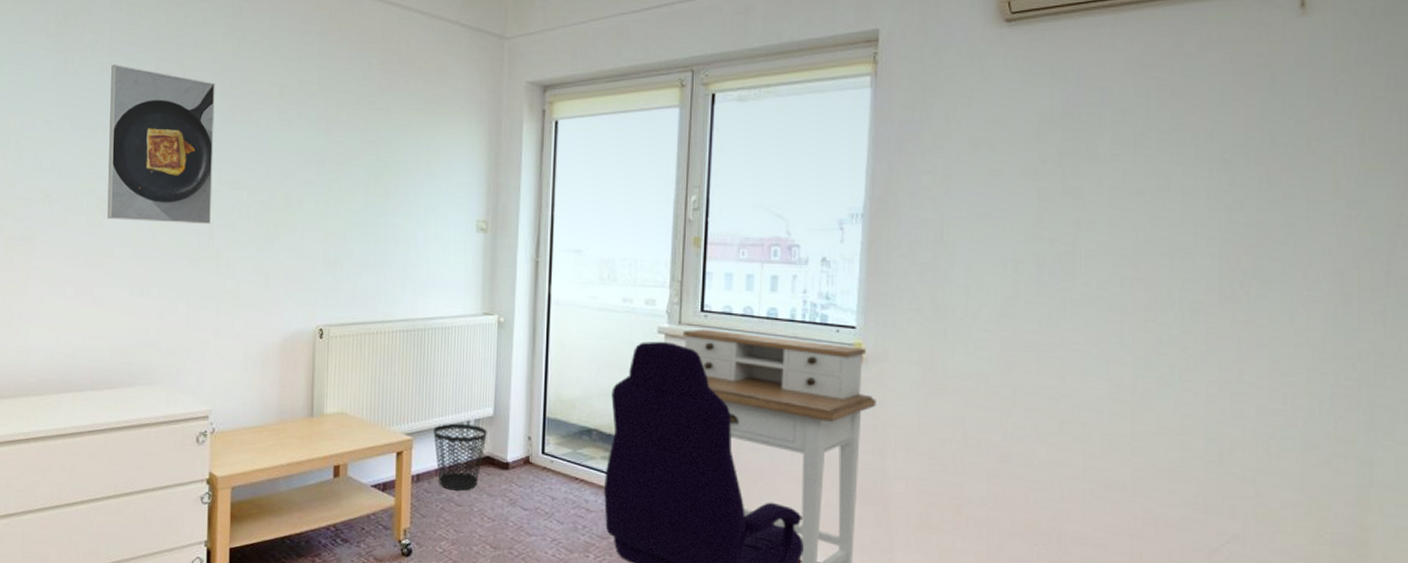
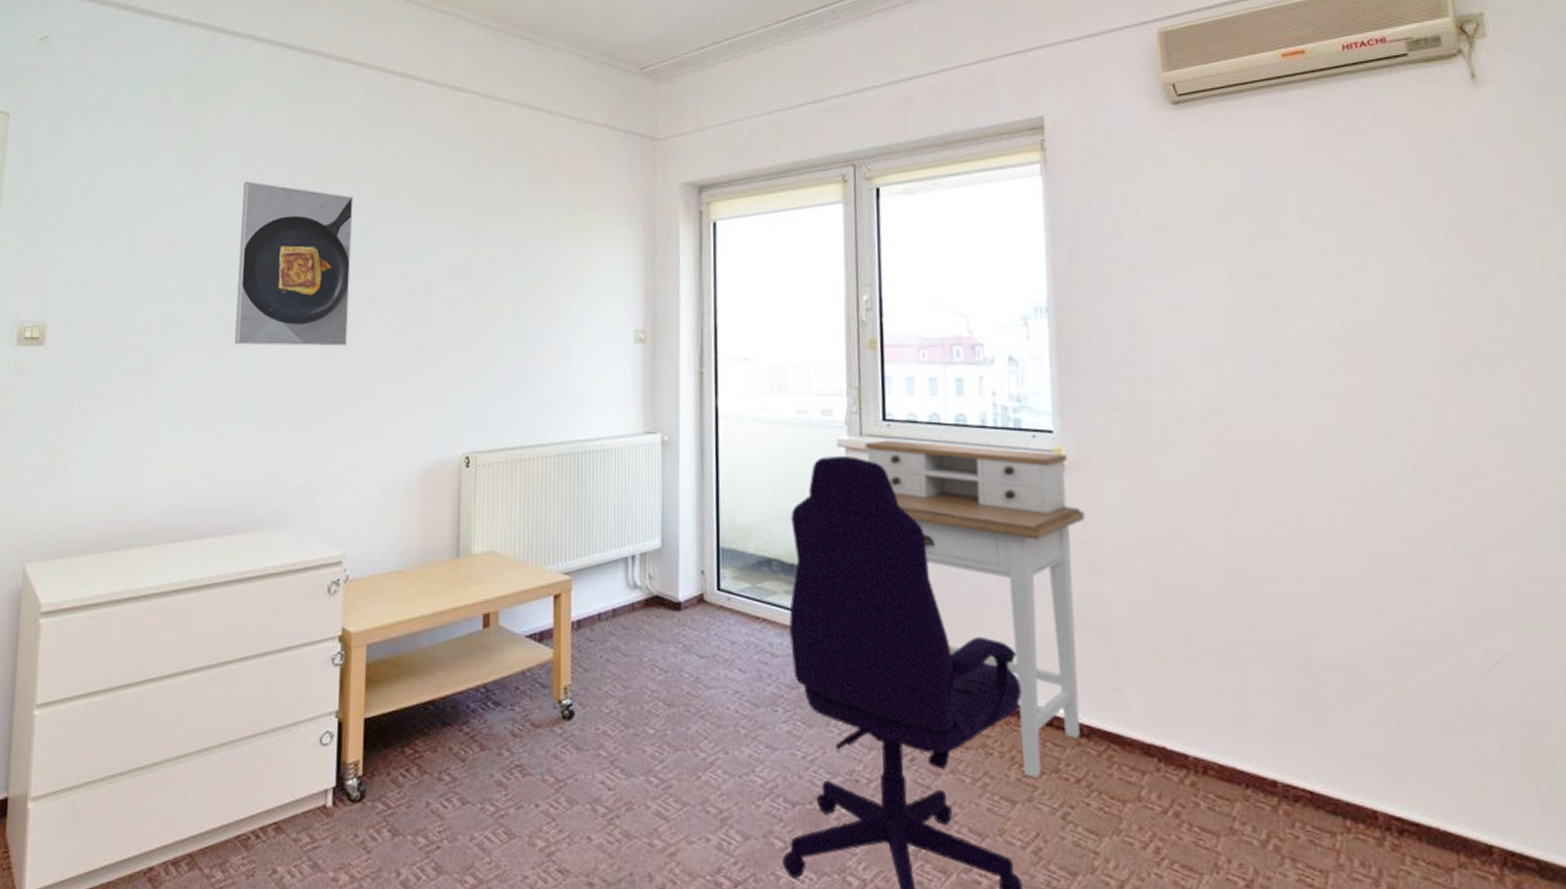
wastebasket: present [433,423,487,491] -> none [594,558,655,638]

